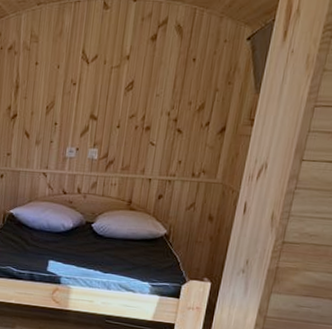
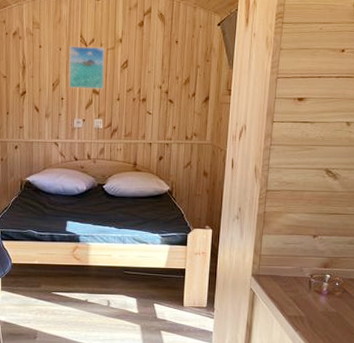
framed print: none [64,63,109,115] -> present [68,46,105,90]

